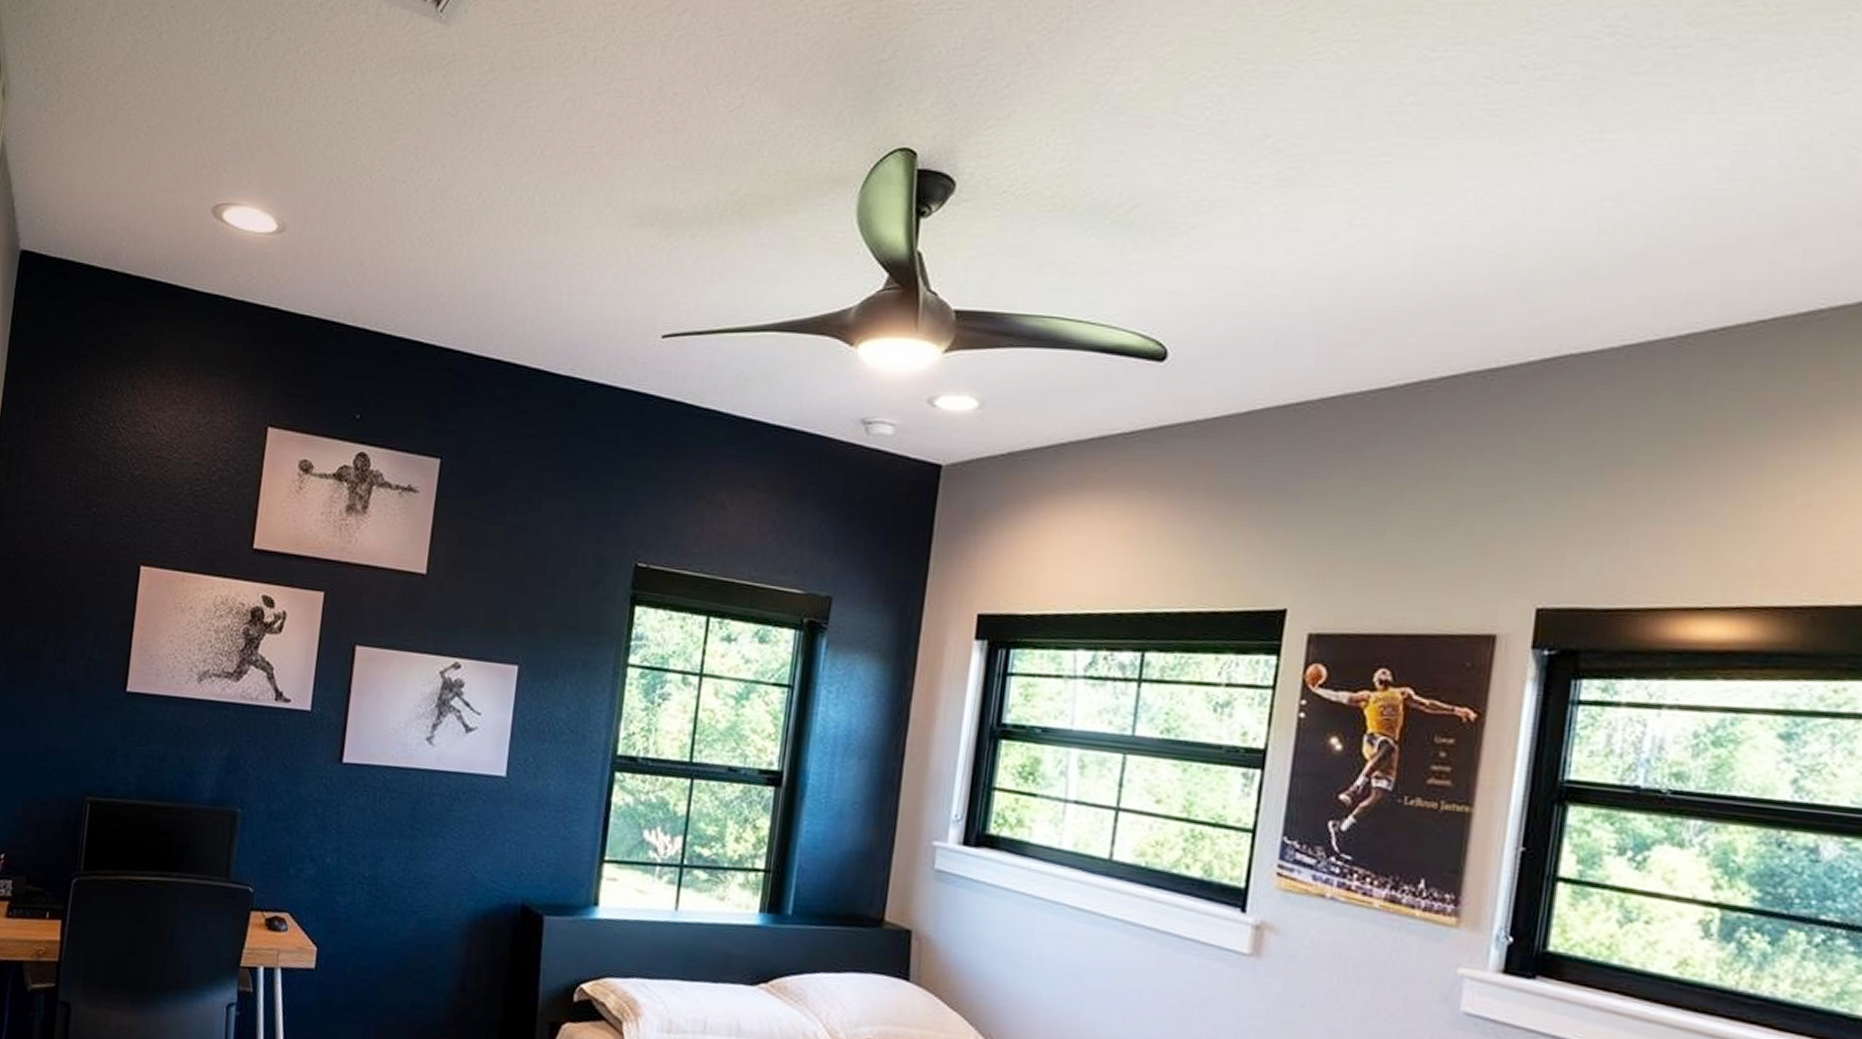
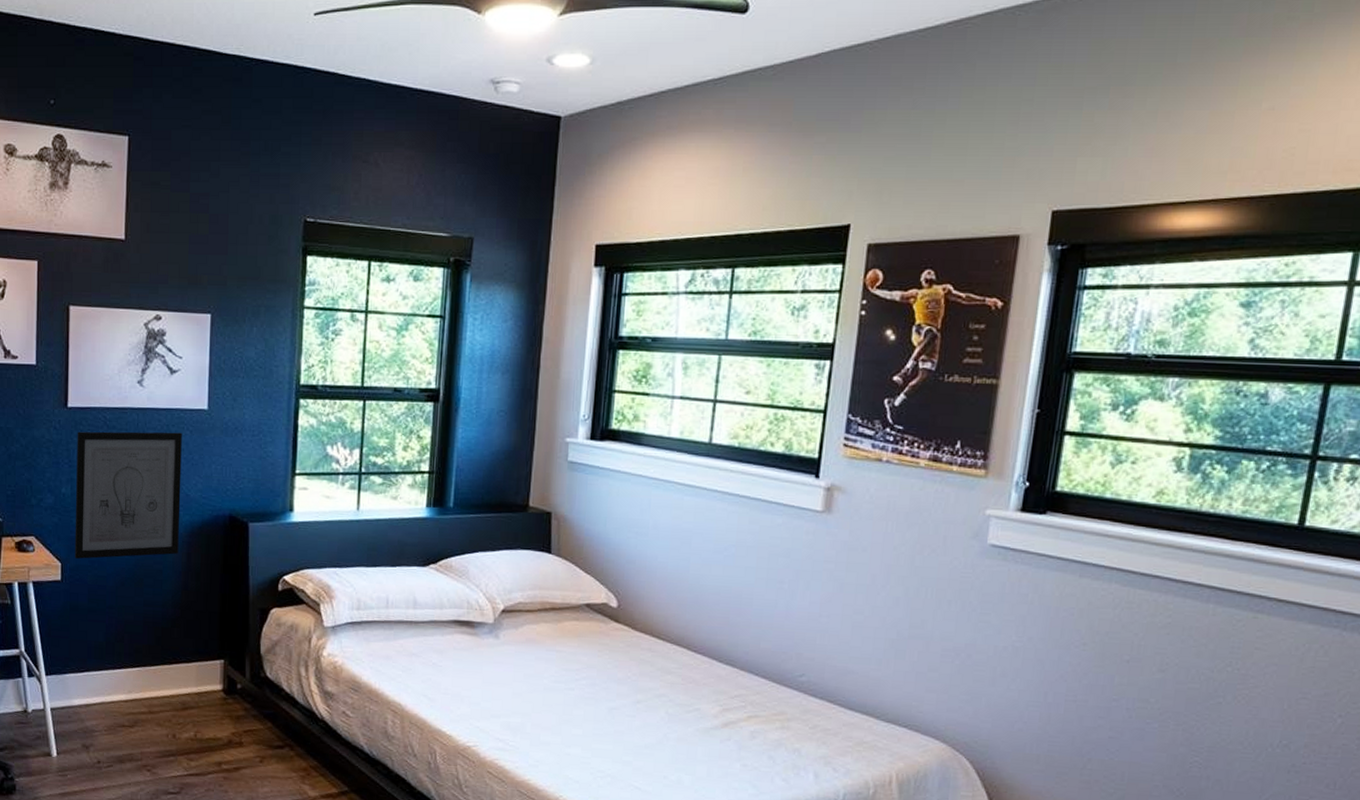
wall art: none [333,792,474,948] -> present [74,431,182,559]

